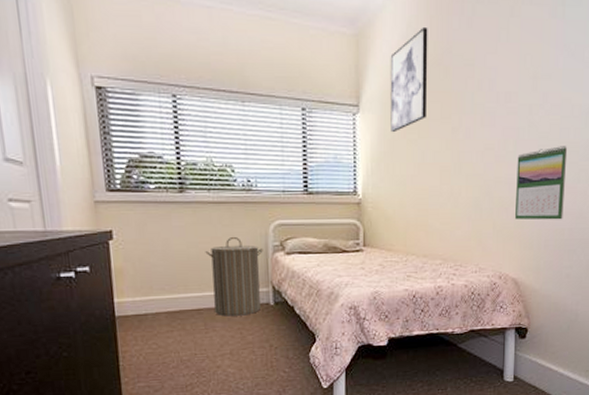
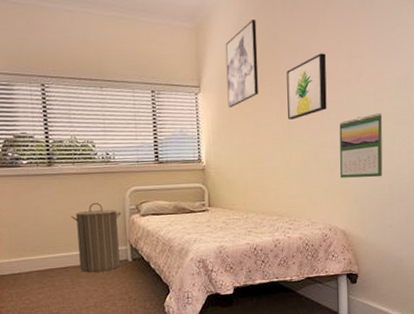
wall art: none [458,72,507,149] -> present [286,53,327,120]

